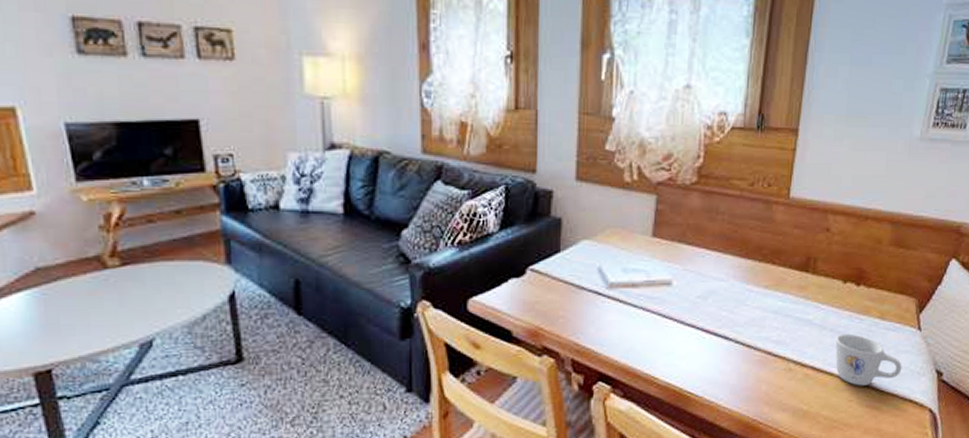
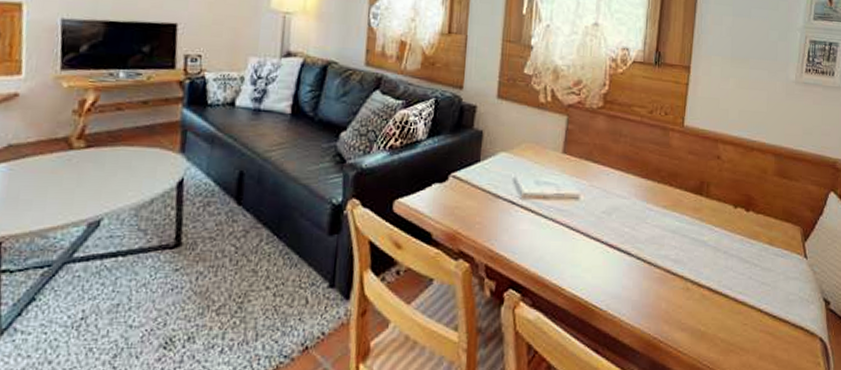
mug: present [835,333,902,386] -> none [729,257,792,310]

